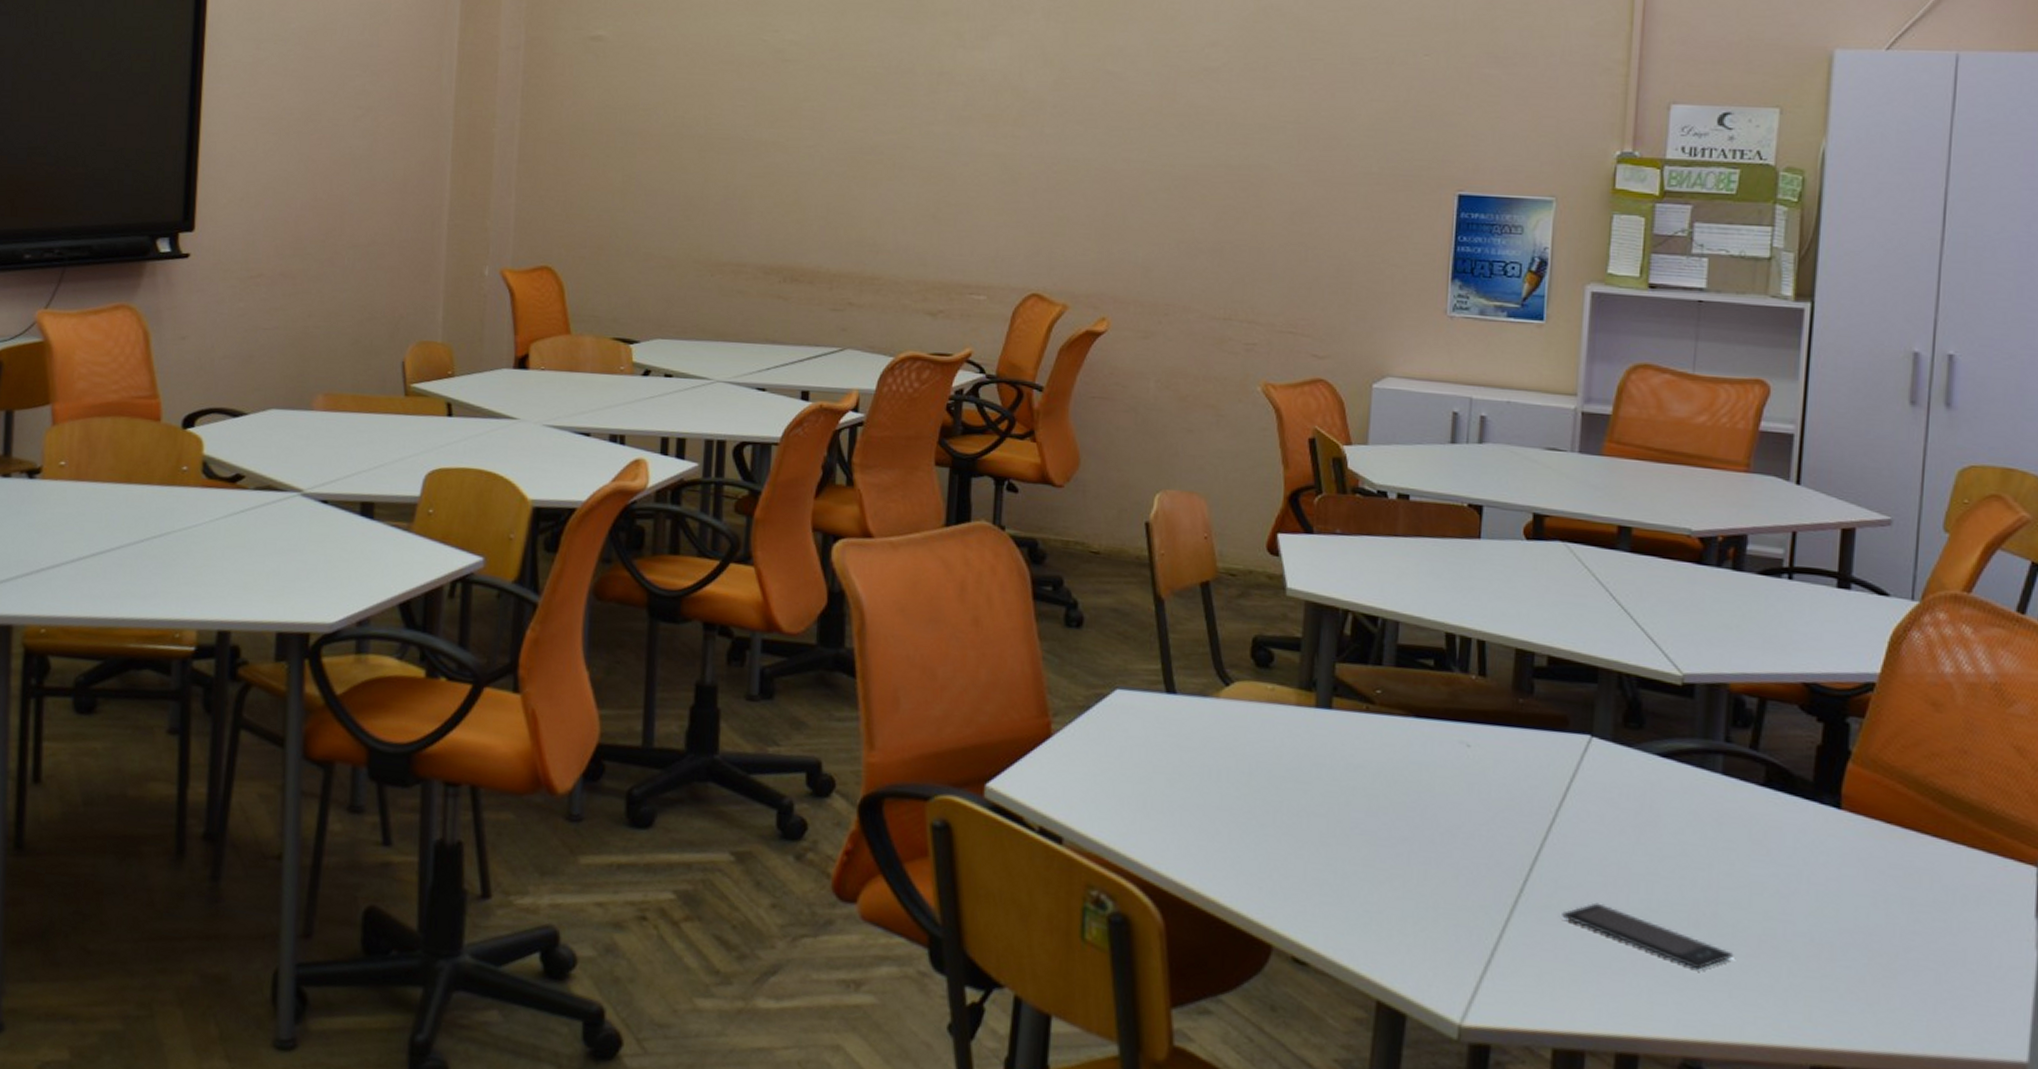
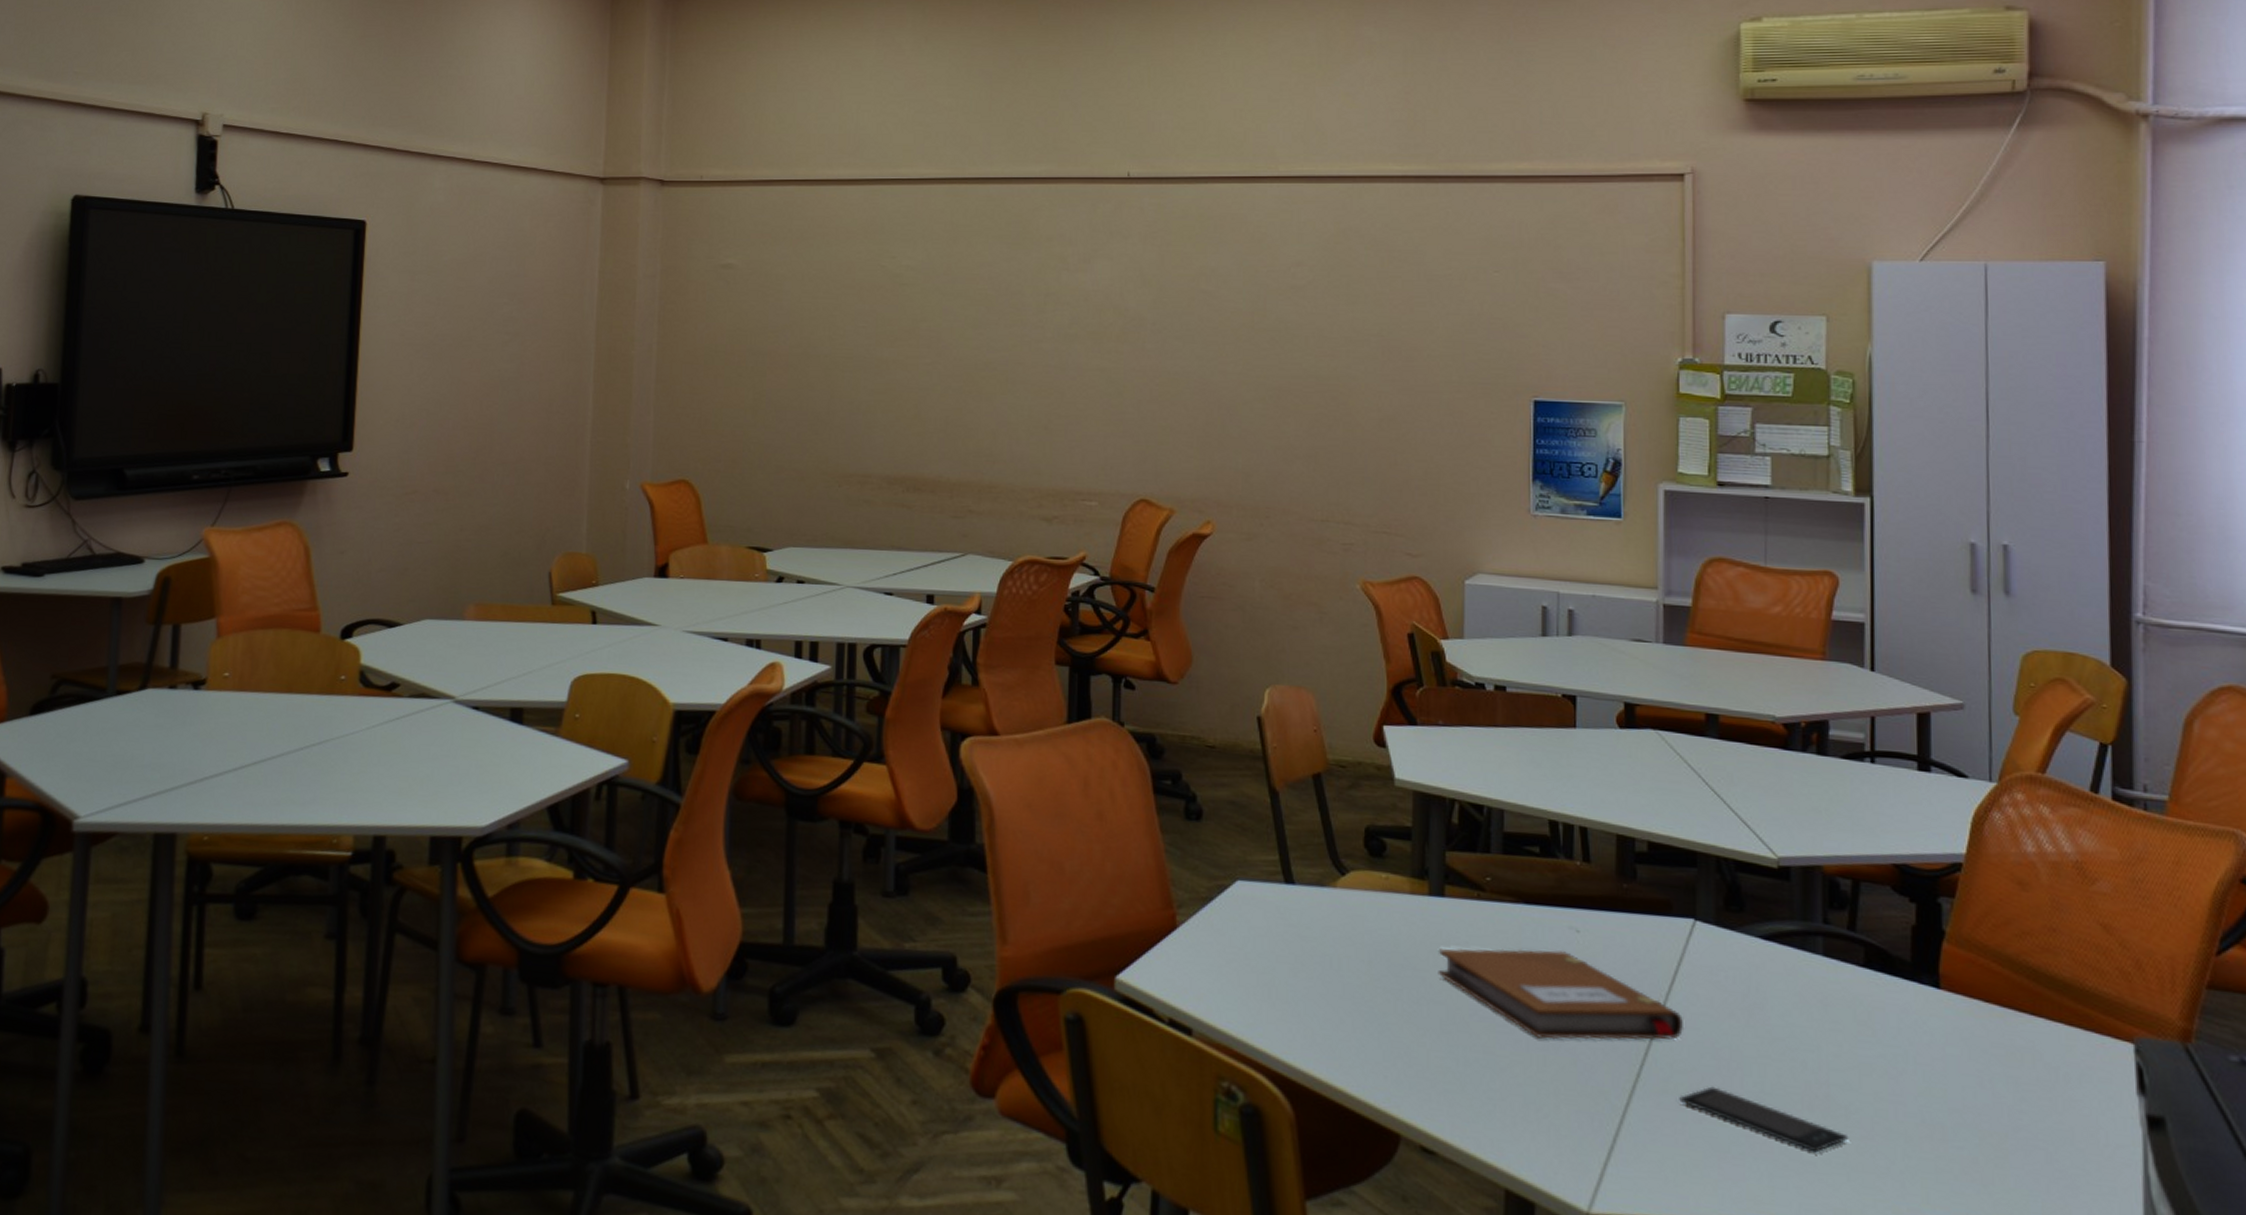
notebook: none [1320,761,1573,856] -> present [1438,948,1685,1041]

